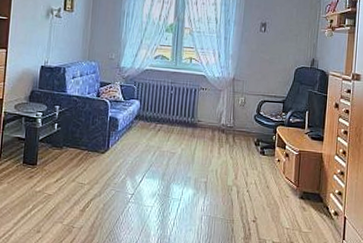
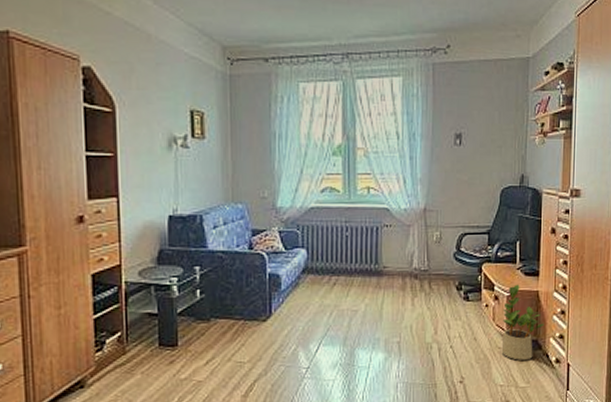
potted plant: none [289,146,326,209] -> present [501,284,544,360]

